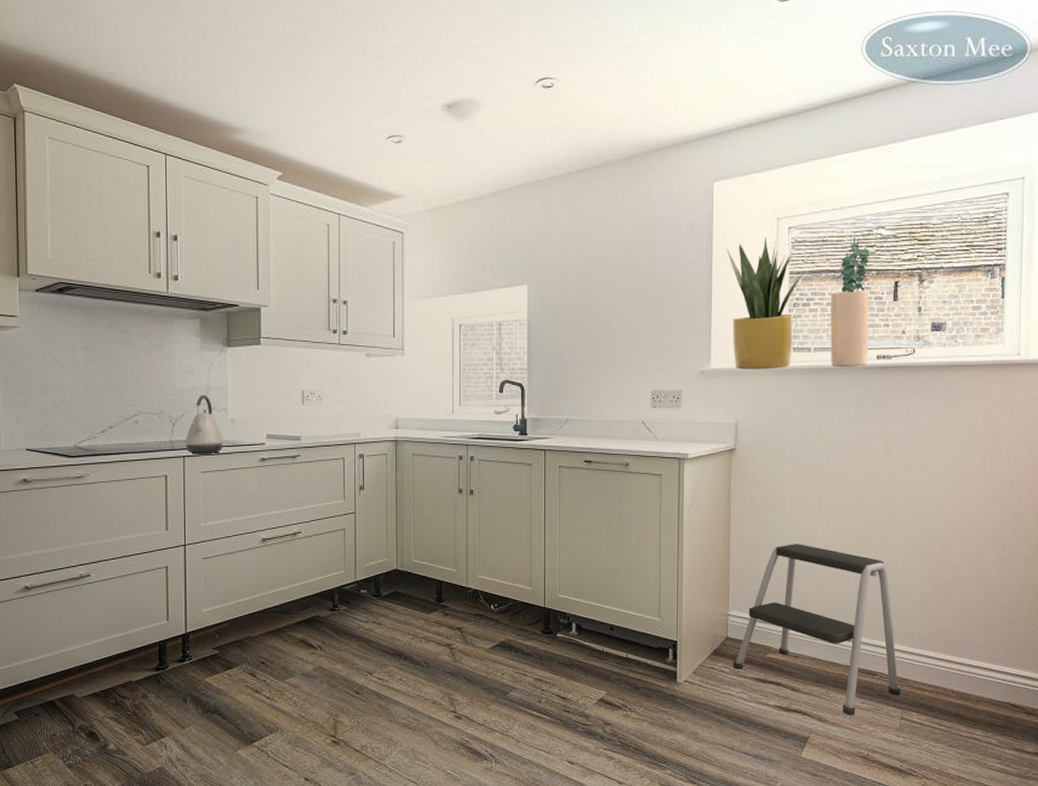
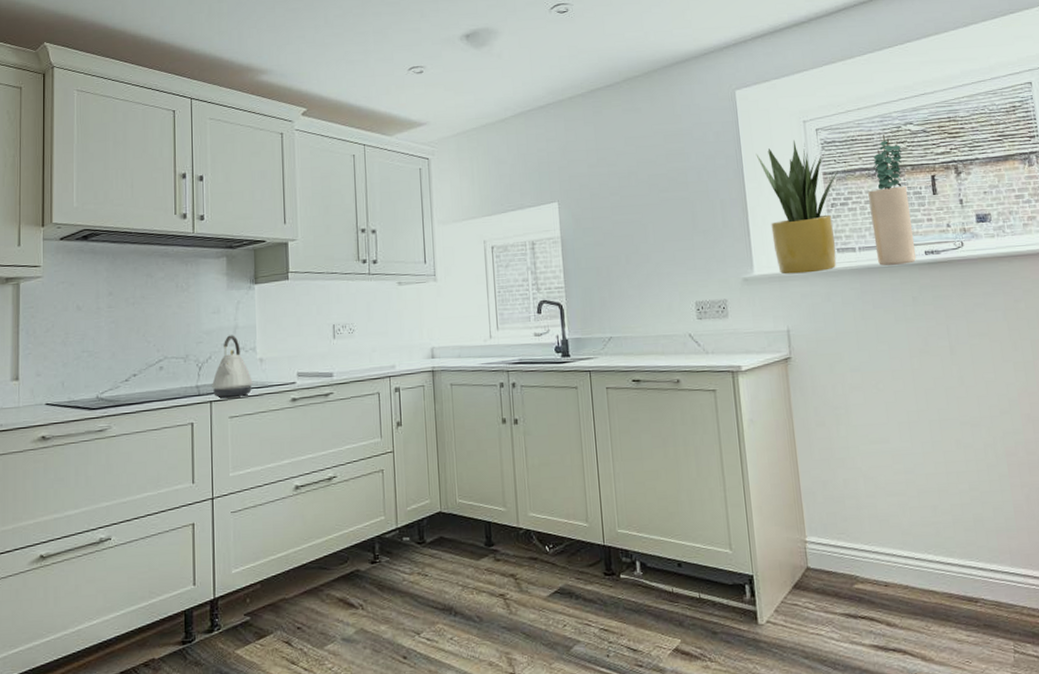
step stool: present [733,544,901,716] -> none [818,456,1010,652]

